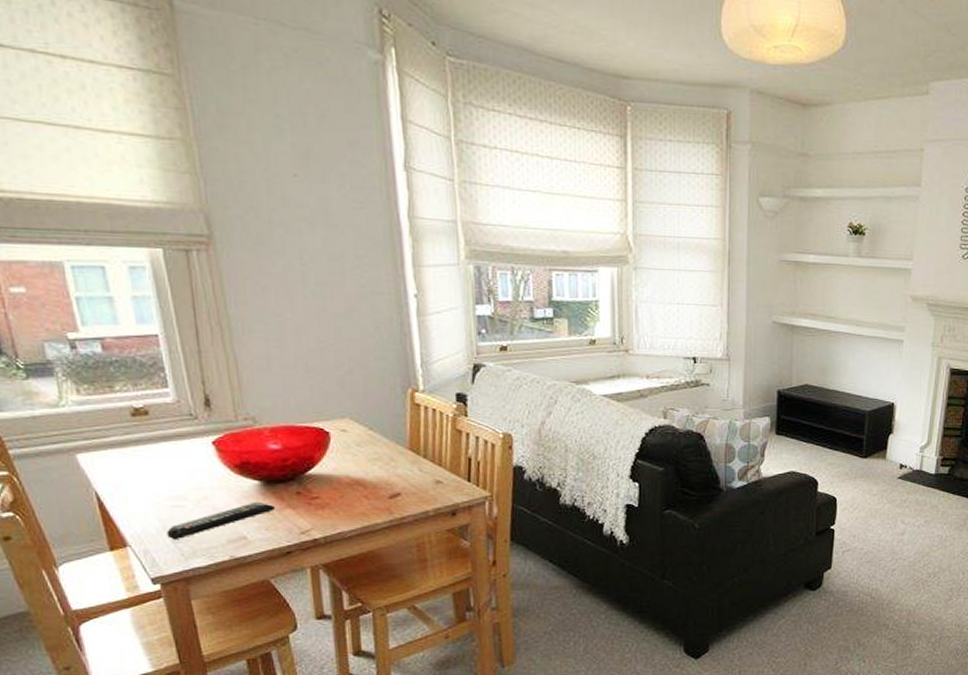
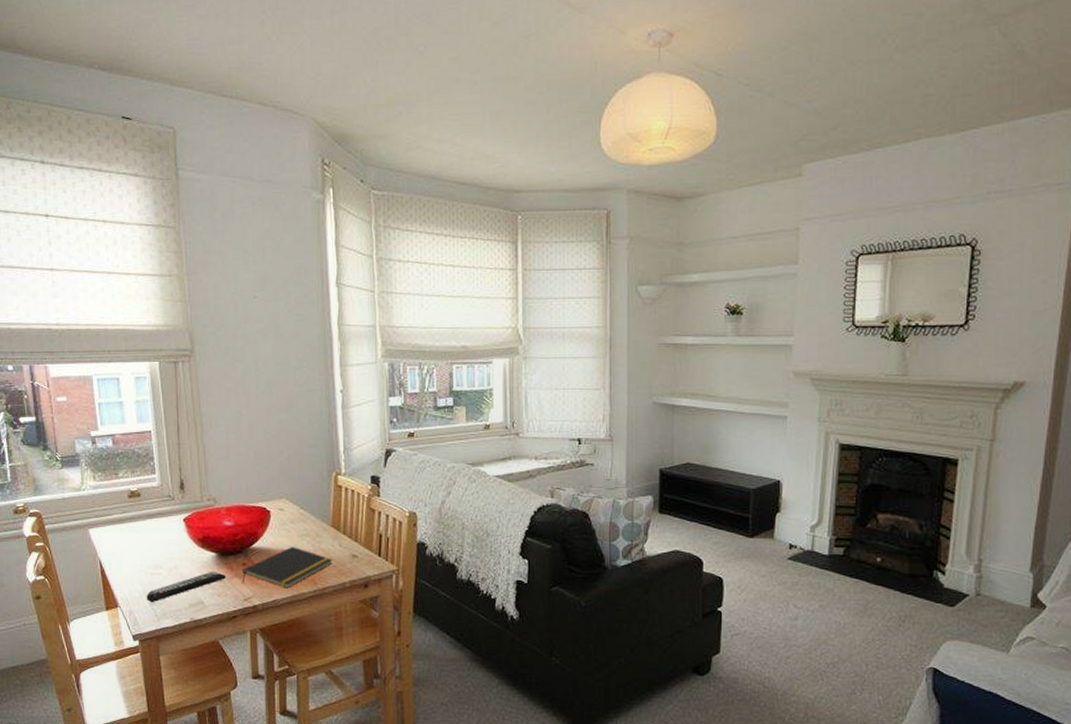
notepad: none [295,471,412,519] -> present [242,546,332,589]

